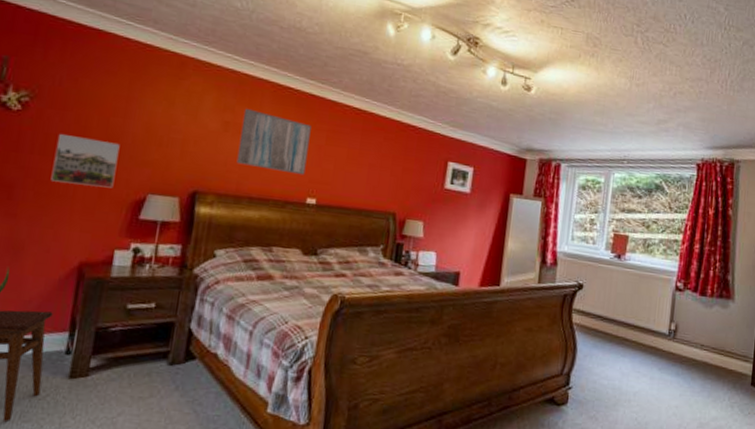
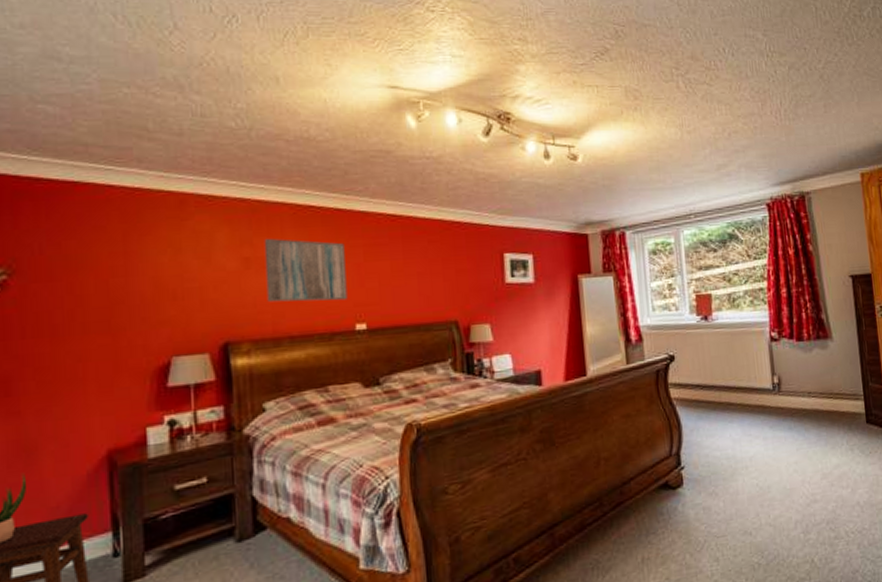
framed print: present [50,134,120,189] -> none [51,306,130,365]

